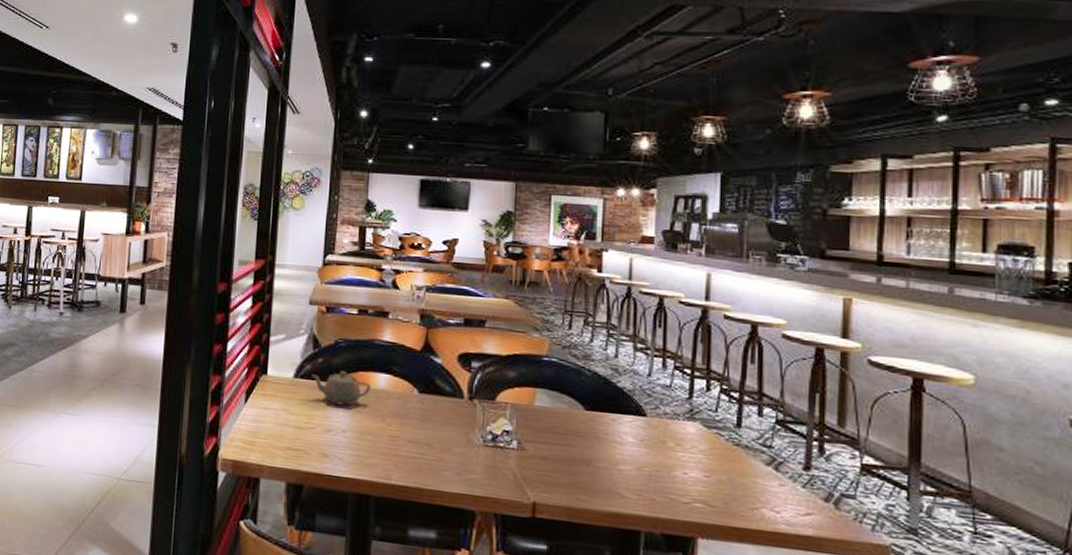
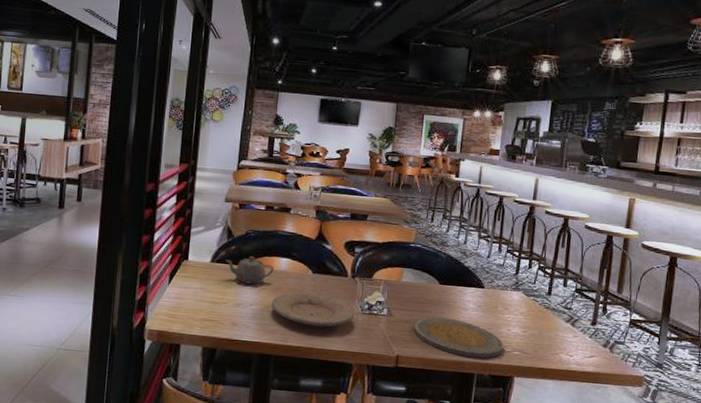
plate: none [369,416,474,462] -> present [272,292,354,327]
plate: none [553,452,679,511] -> present [413,317,504,359]

